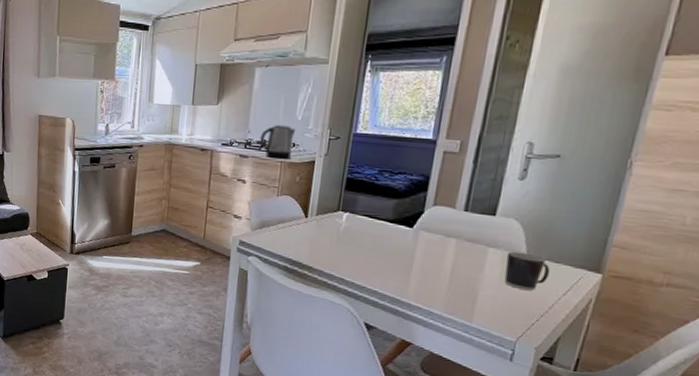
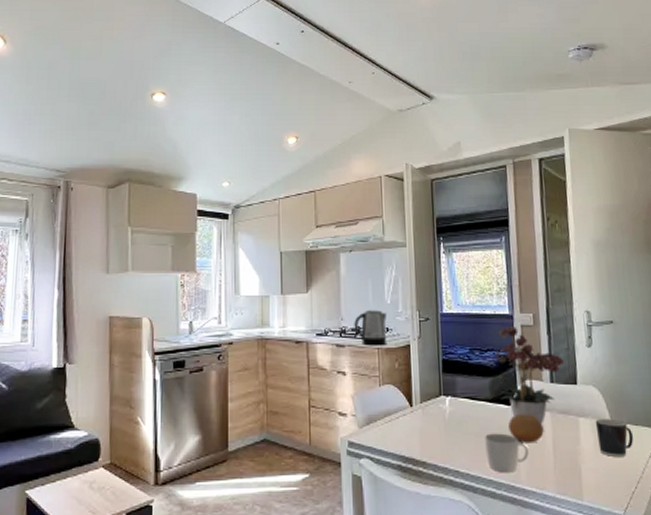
mug: none [375,250,423,290] -> present [485,433,529,475]
flower arrangement: none [403,152,487,249] -> present [496,327,565,424]
fruit: none [405,236,445,265] -> present [508,413,544,443]

